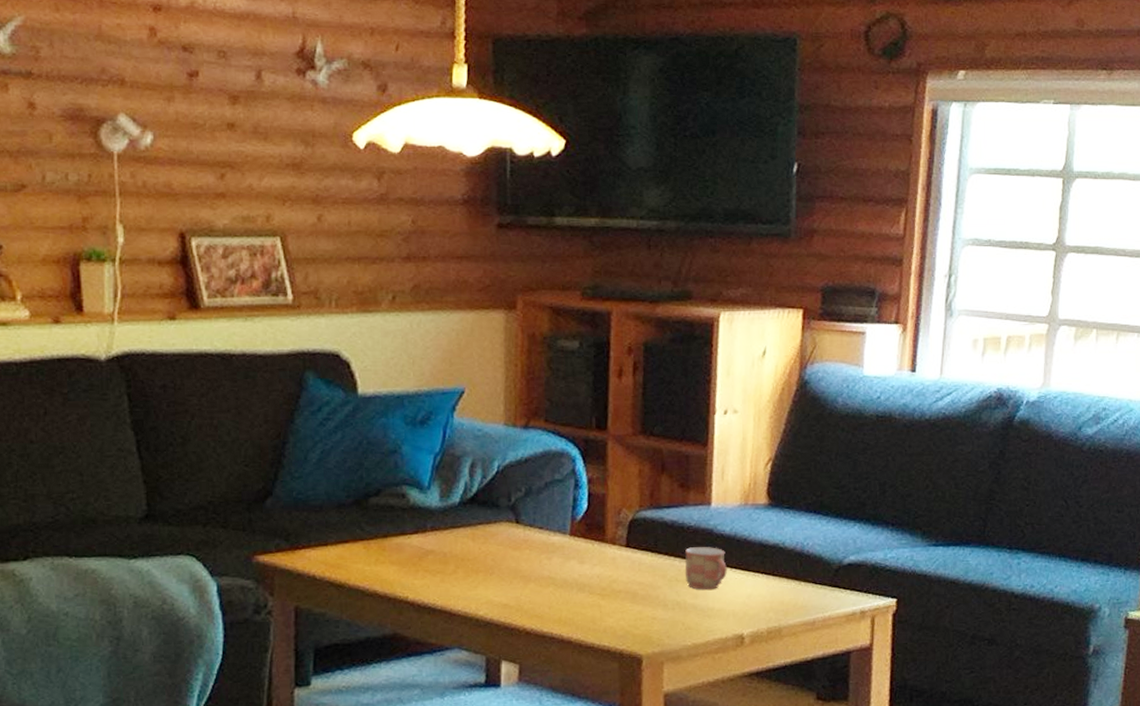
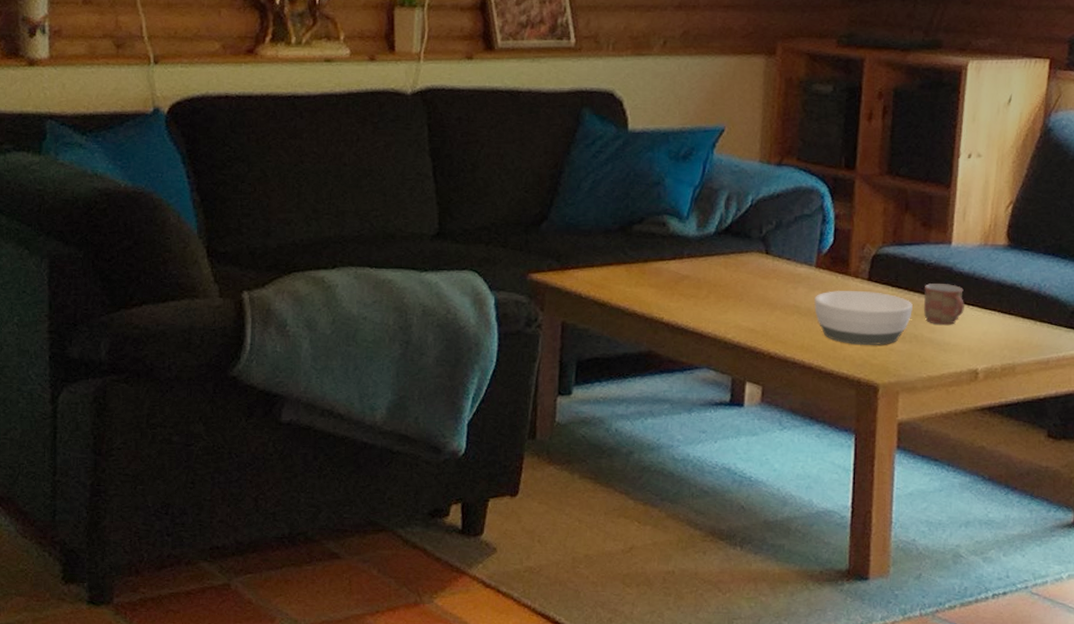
bowl: none [569,558,674,616] -> present [813,291,913,346]

